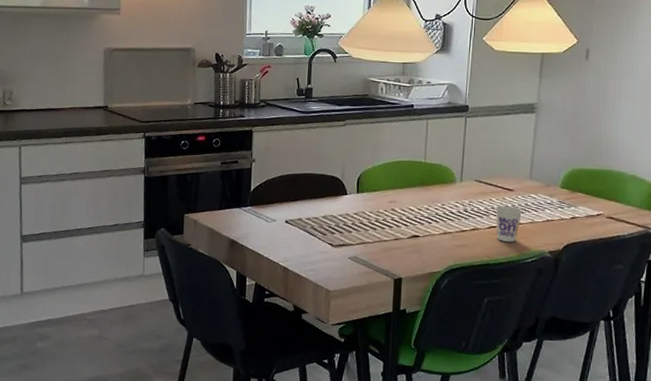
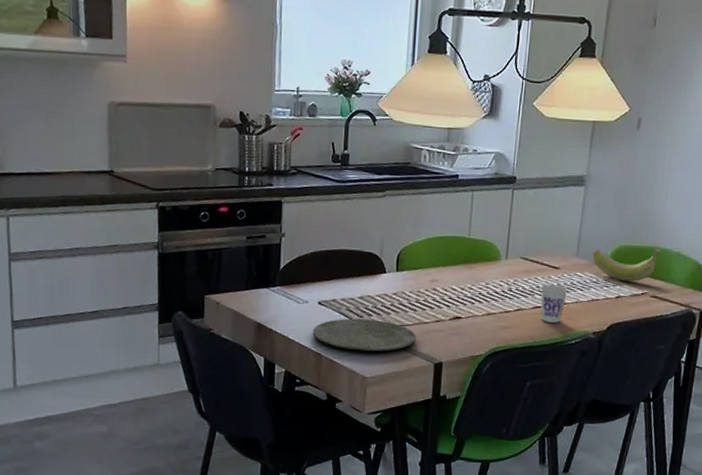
plate: none [280,236,376,267] -> present [312,318,416,352]
banana: none [546,171,615,203] -> present [592,248,661,282]

